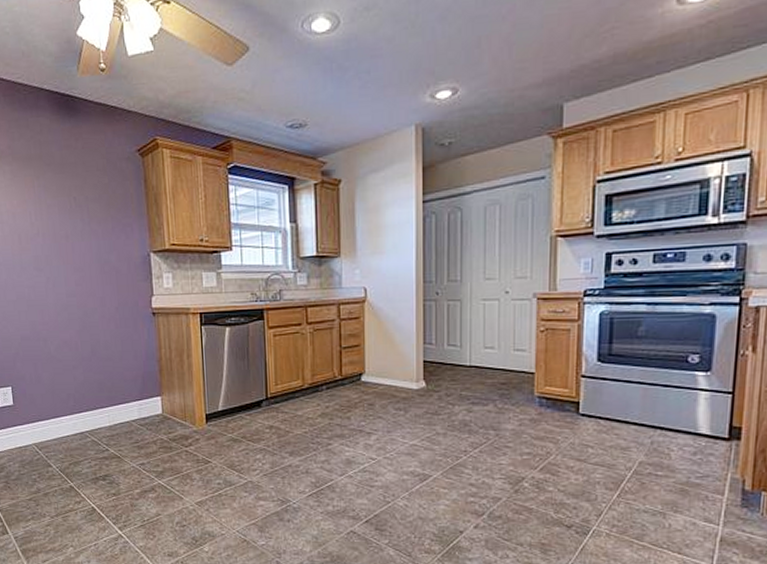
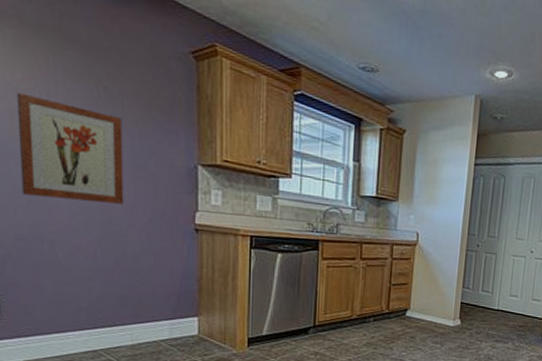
wall art: none [15,216,95,301] -> present [17,92,124,204]

